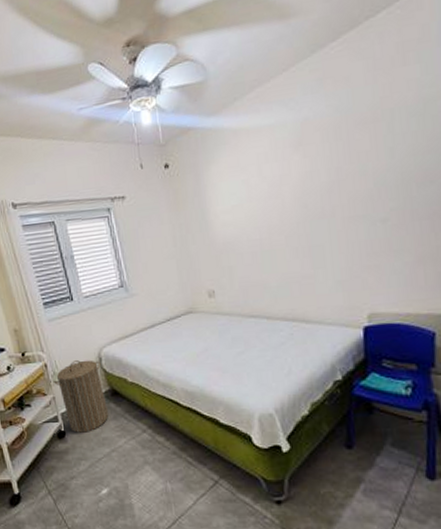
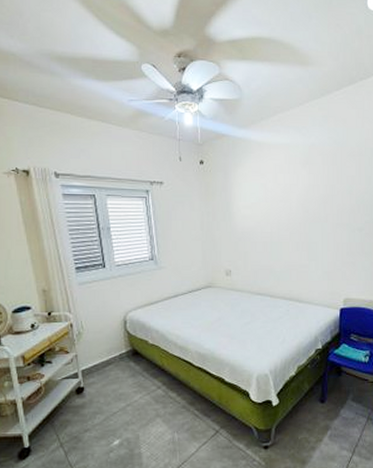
laundry hamper: present [53,360,109,433] -> none [77,322,128,389]

